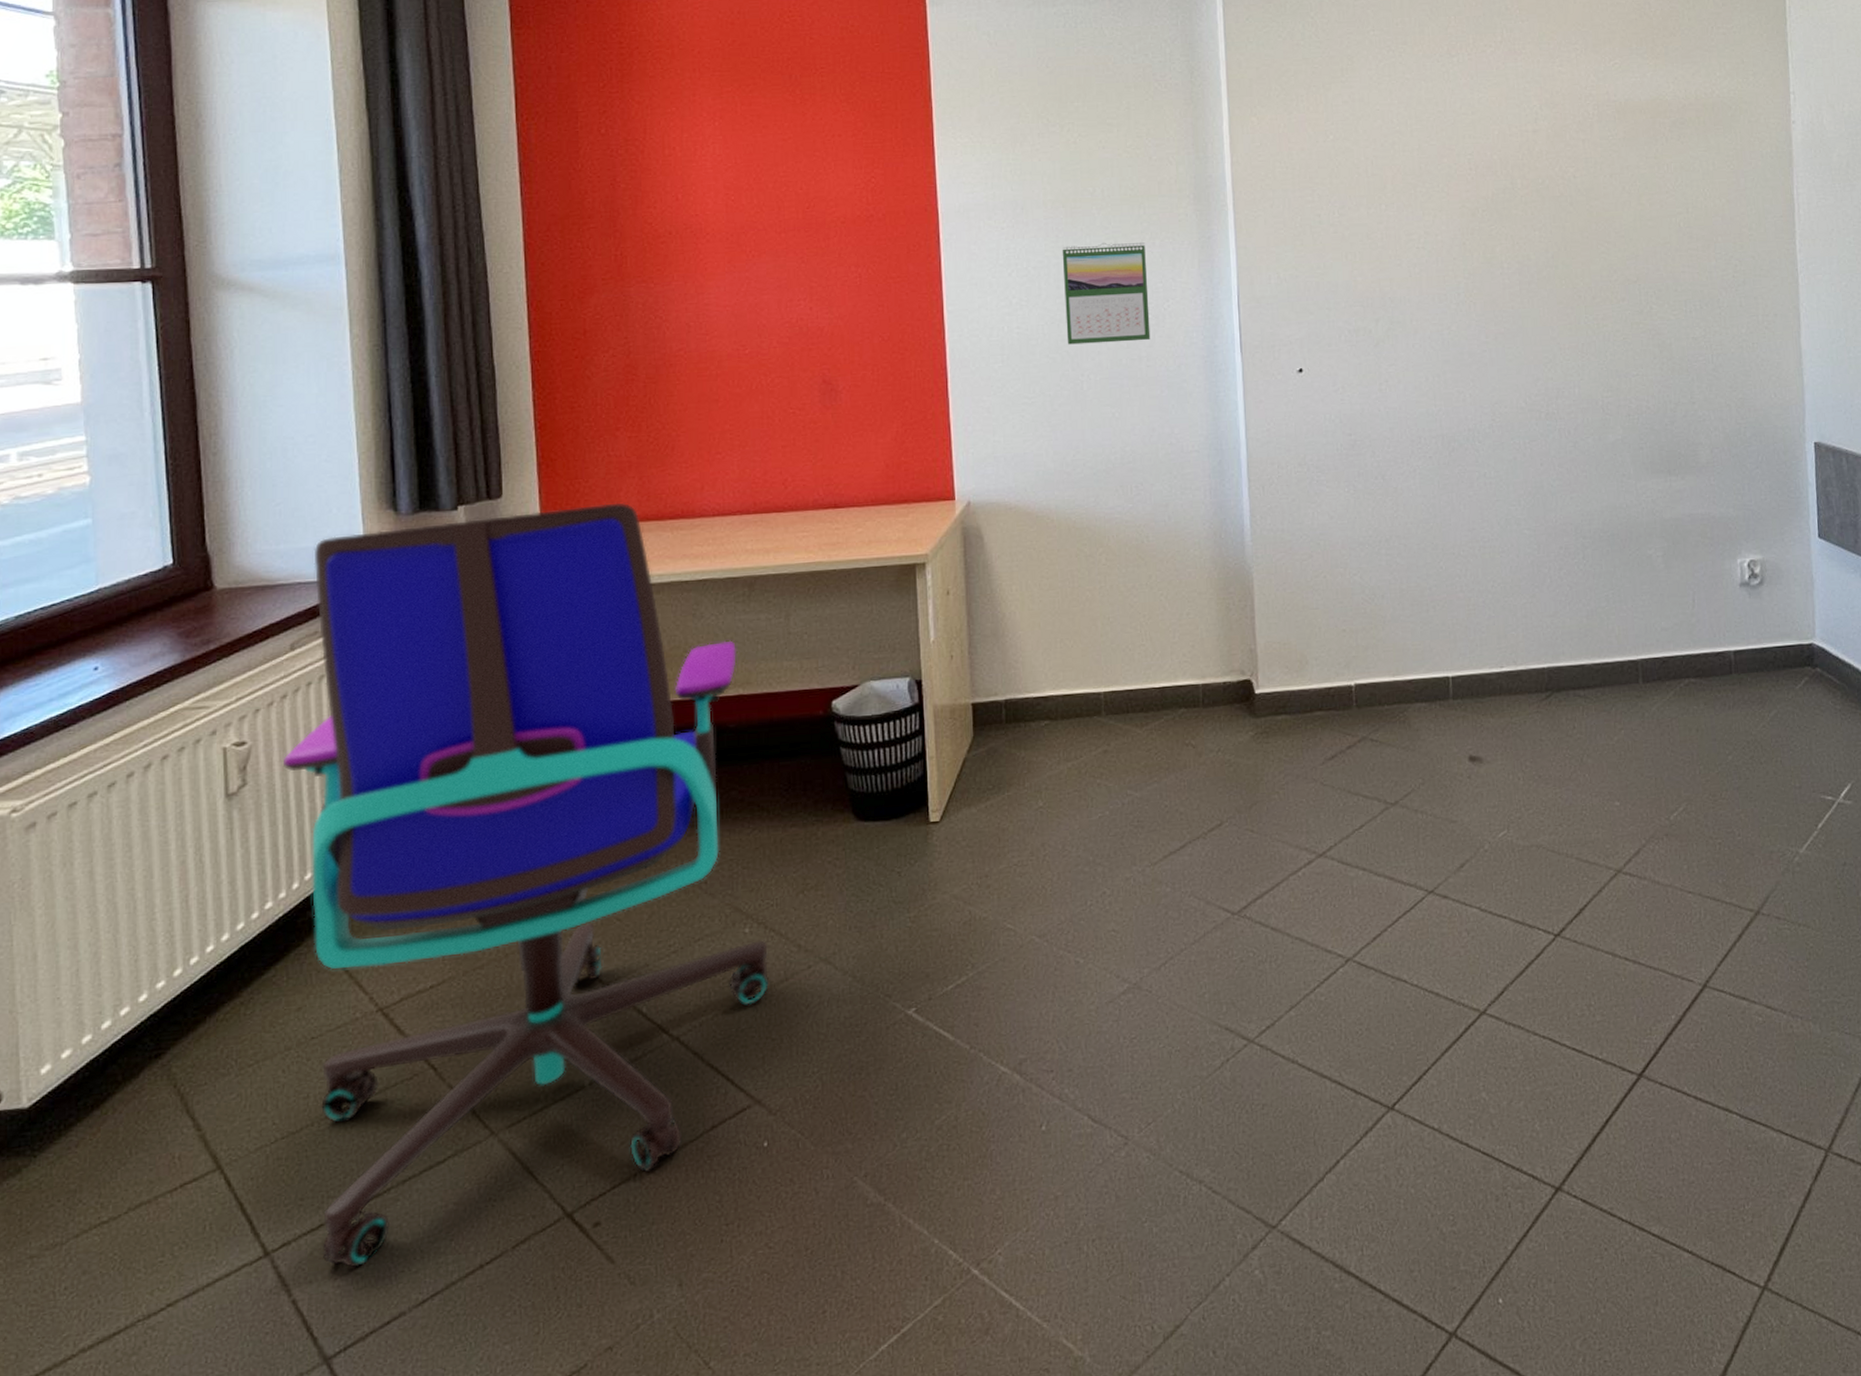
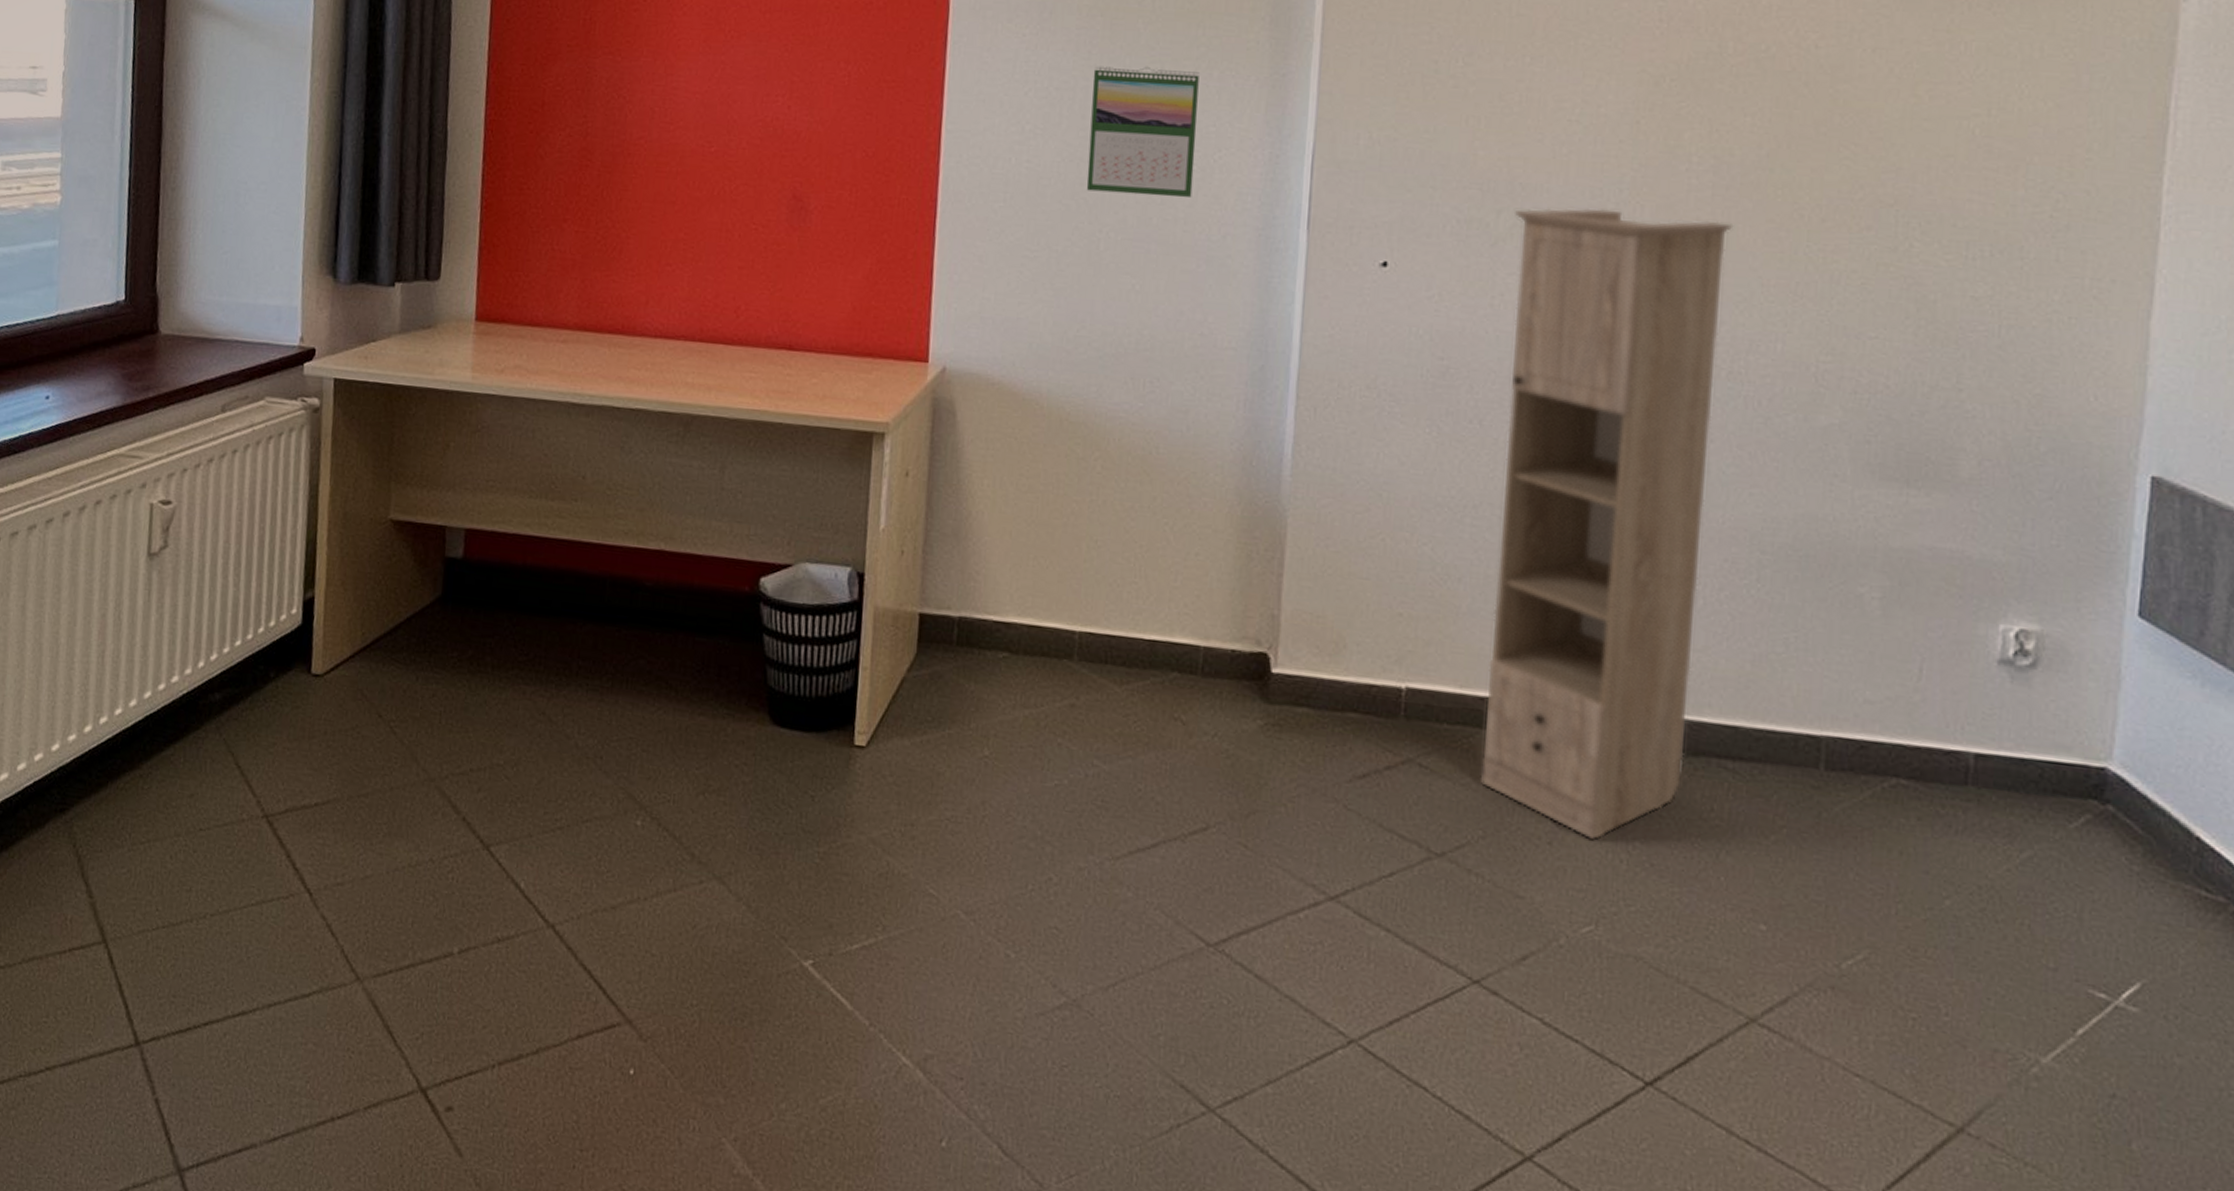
office chair: present [282,502,770,1268] -> none [186,296,663,1084]
storage cabinet: none [1388,307,1552,768] -> present [1481,208,1734,841]

